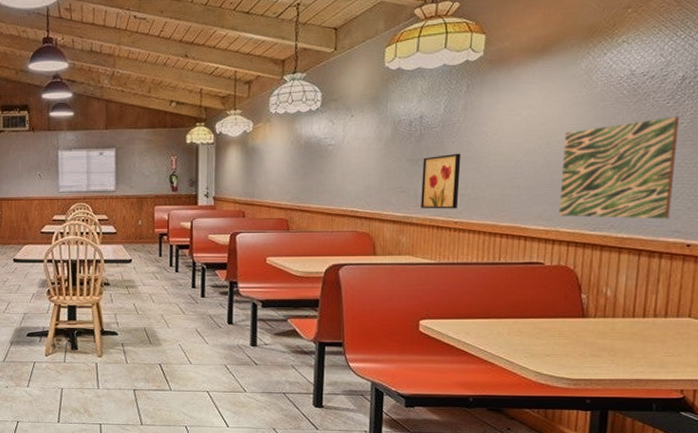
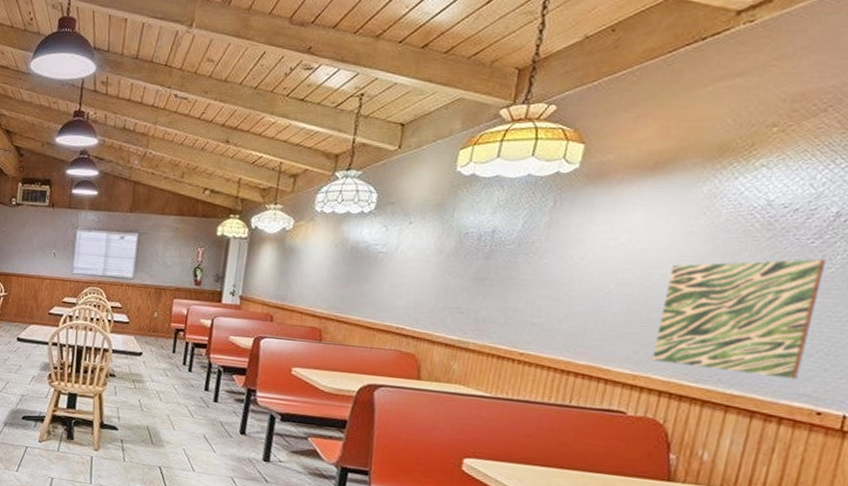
wall art: present [420,153,461,209] -> none [480,275,538,339]

